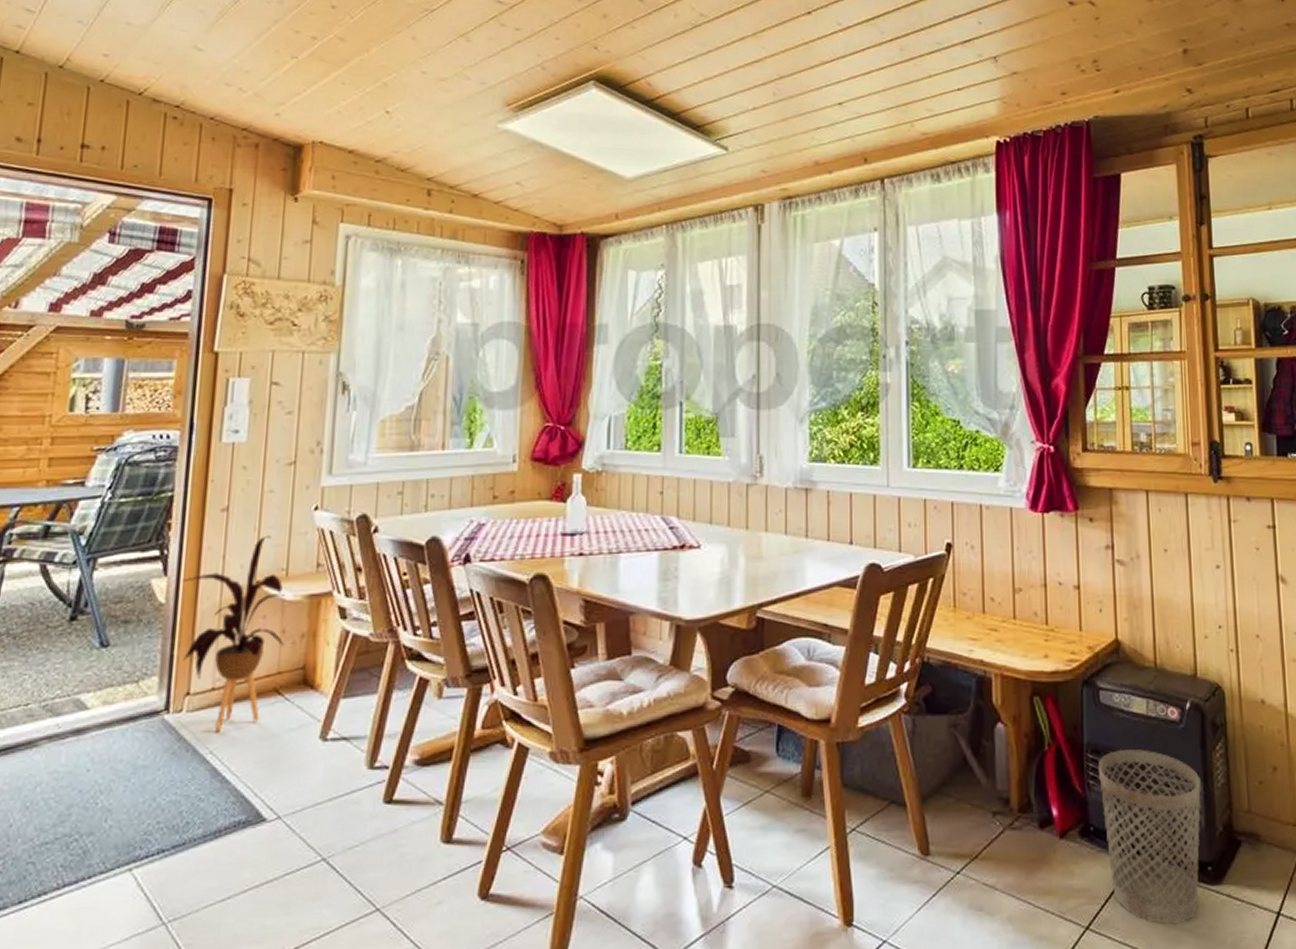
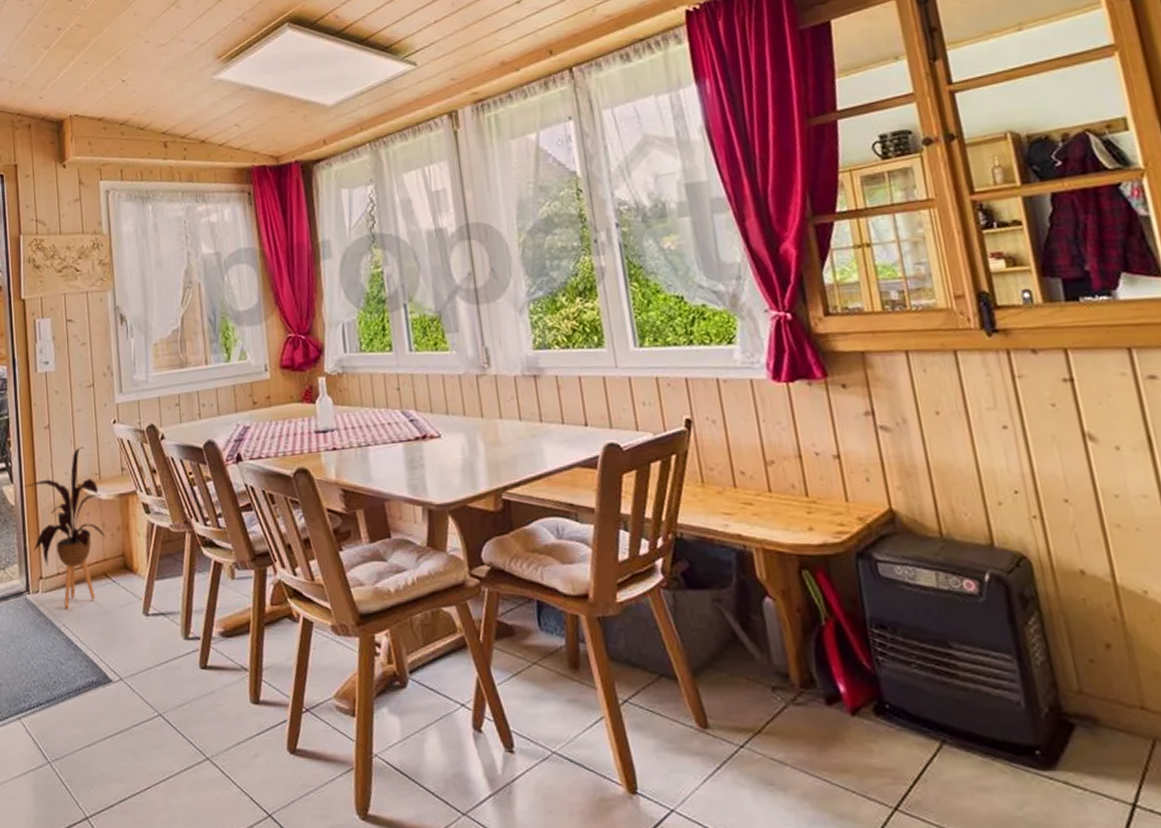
wastebasket: present [1099,749,1202,925] -> none [886,623,1029,811]

